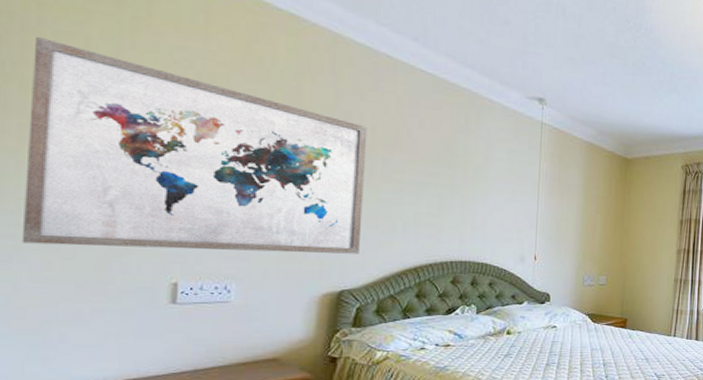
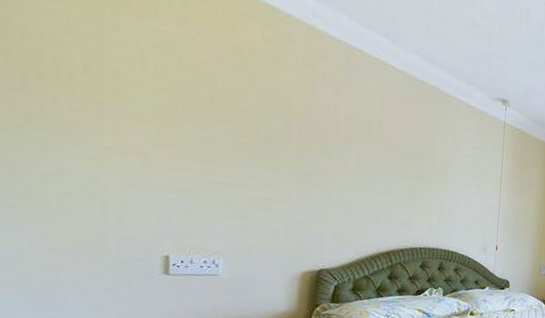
wall art: present [21,37,368,254] -> none [17,13,342,237]

